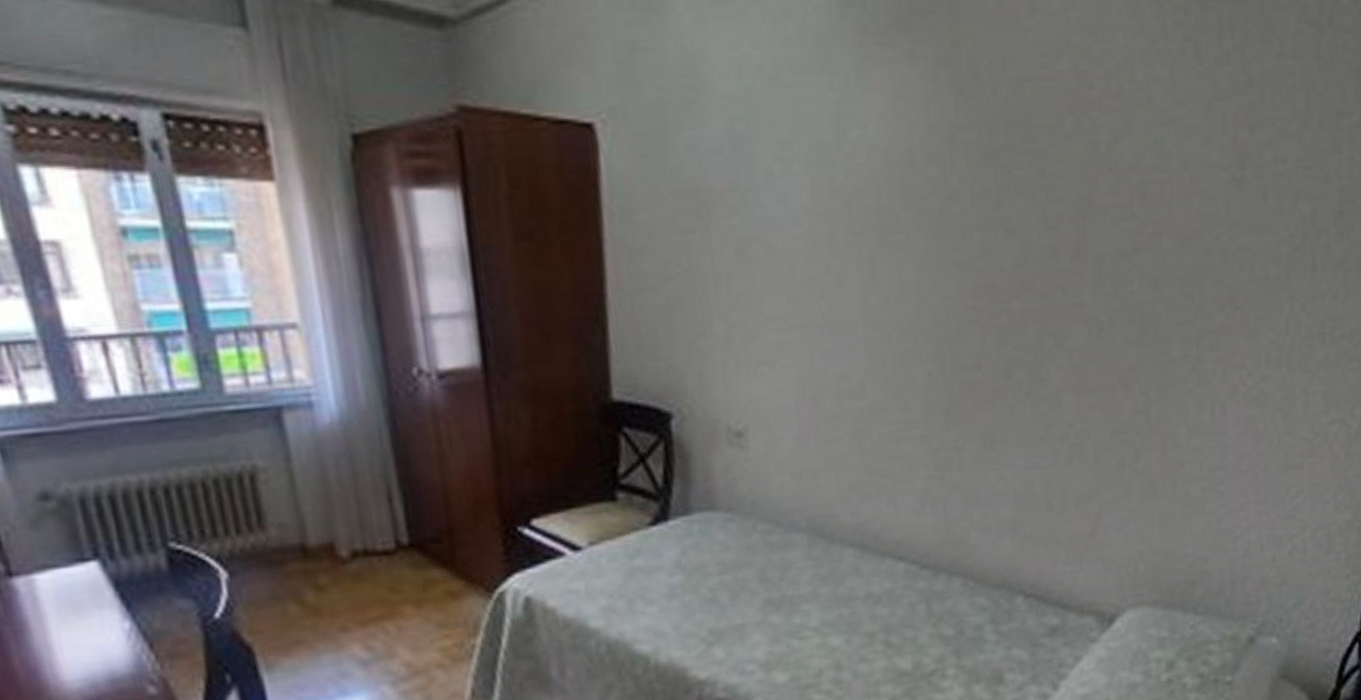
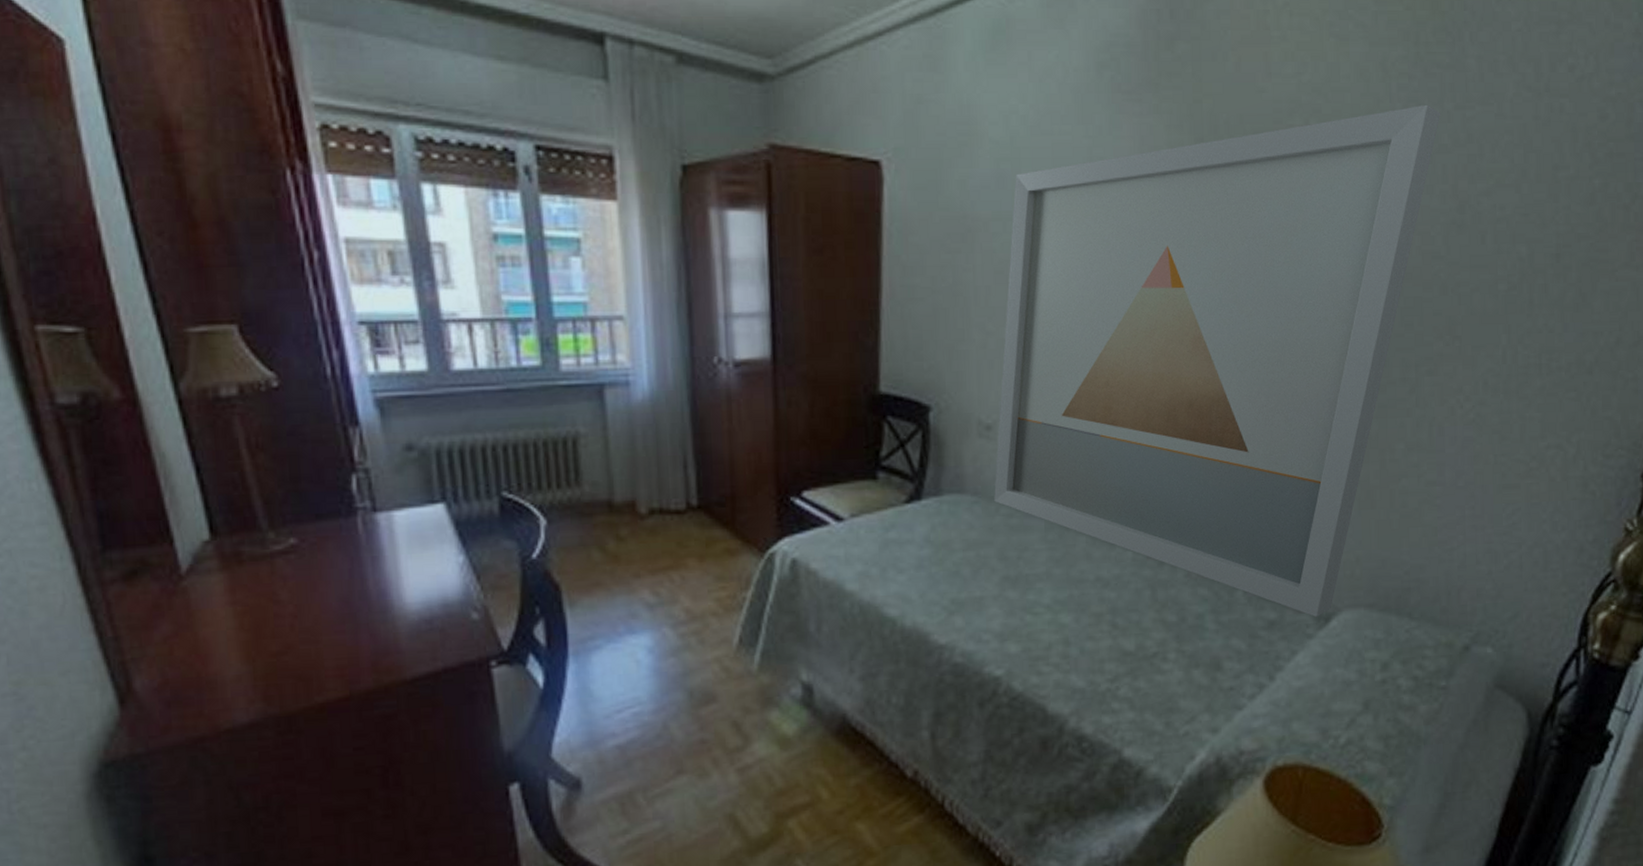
wall art: none [749,43,1220,620] -> present [994,104,1441,618]

